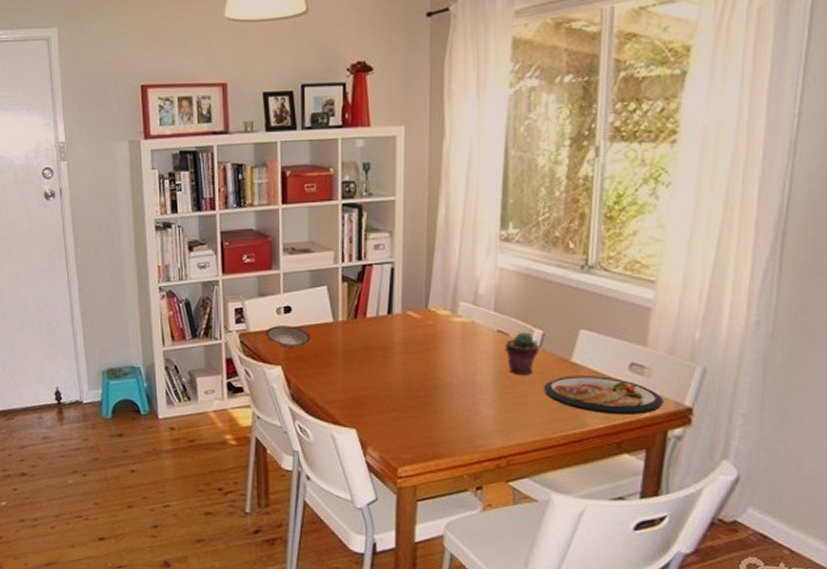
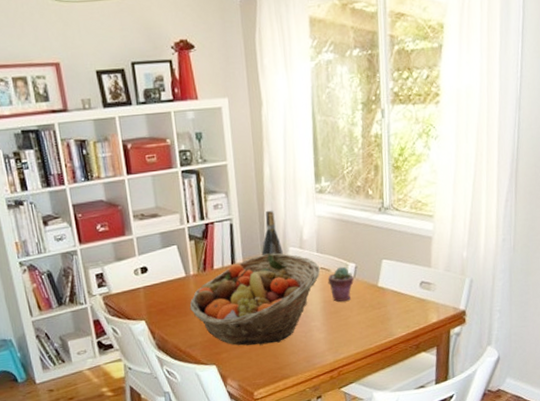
plate: present [265,326,311,348] -> none [126,284,168,304]
fruit basket: none [333,306,497,414] -> present [190,253,321,346]
wine bottle: none [425,256,452,309] -> present [261,210,283,255]
dish: present [543,375,664,415] -> none [360,294,446,324]

